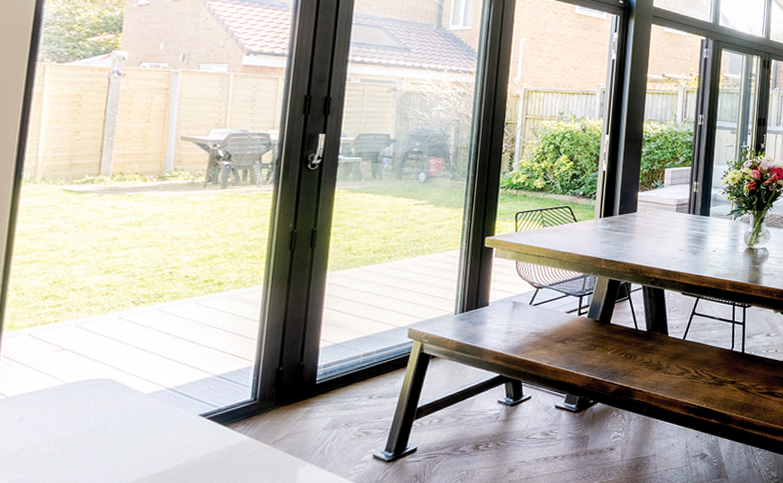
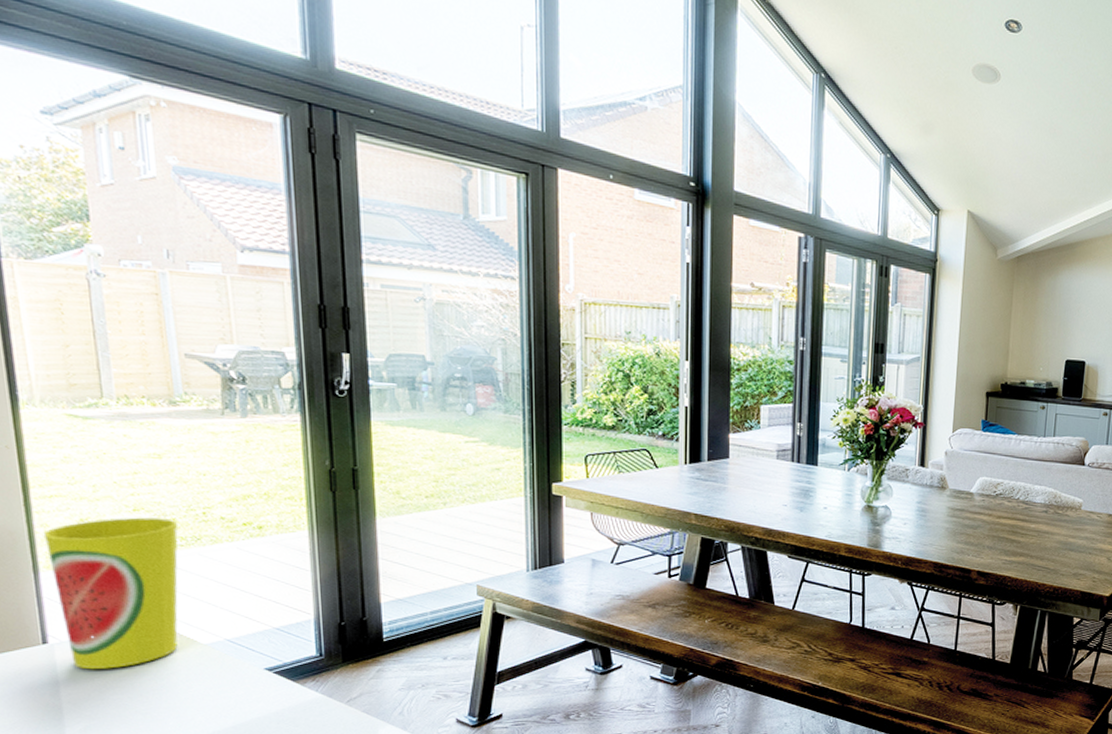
cup: none [13,278,144,424] -> present [43,517,178,670]

